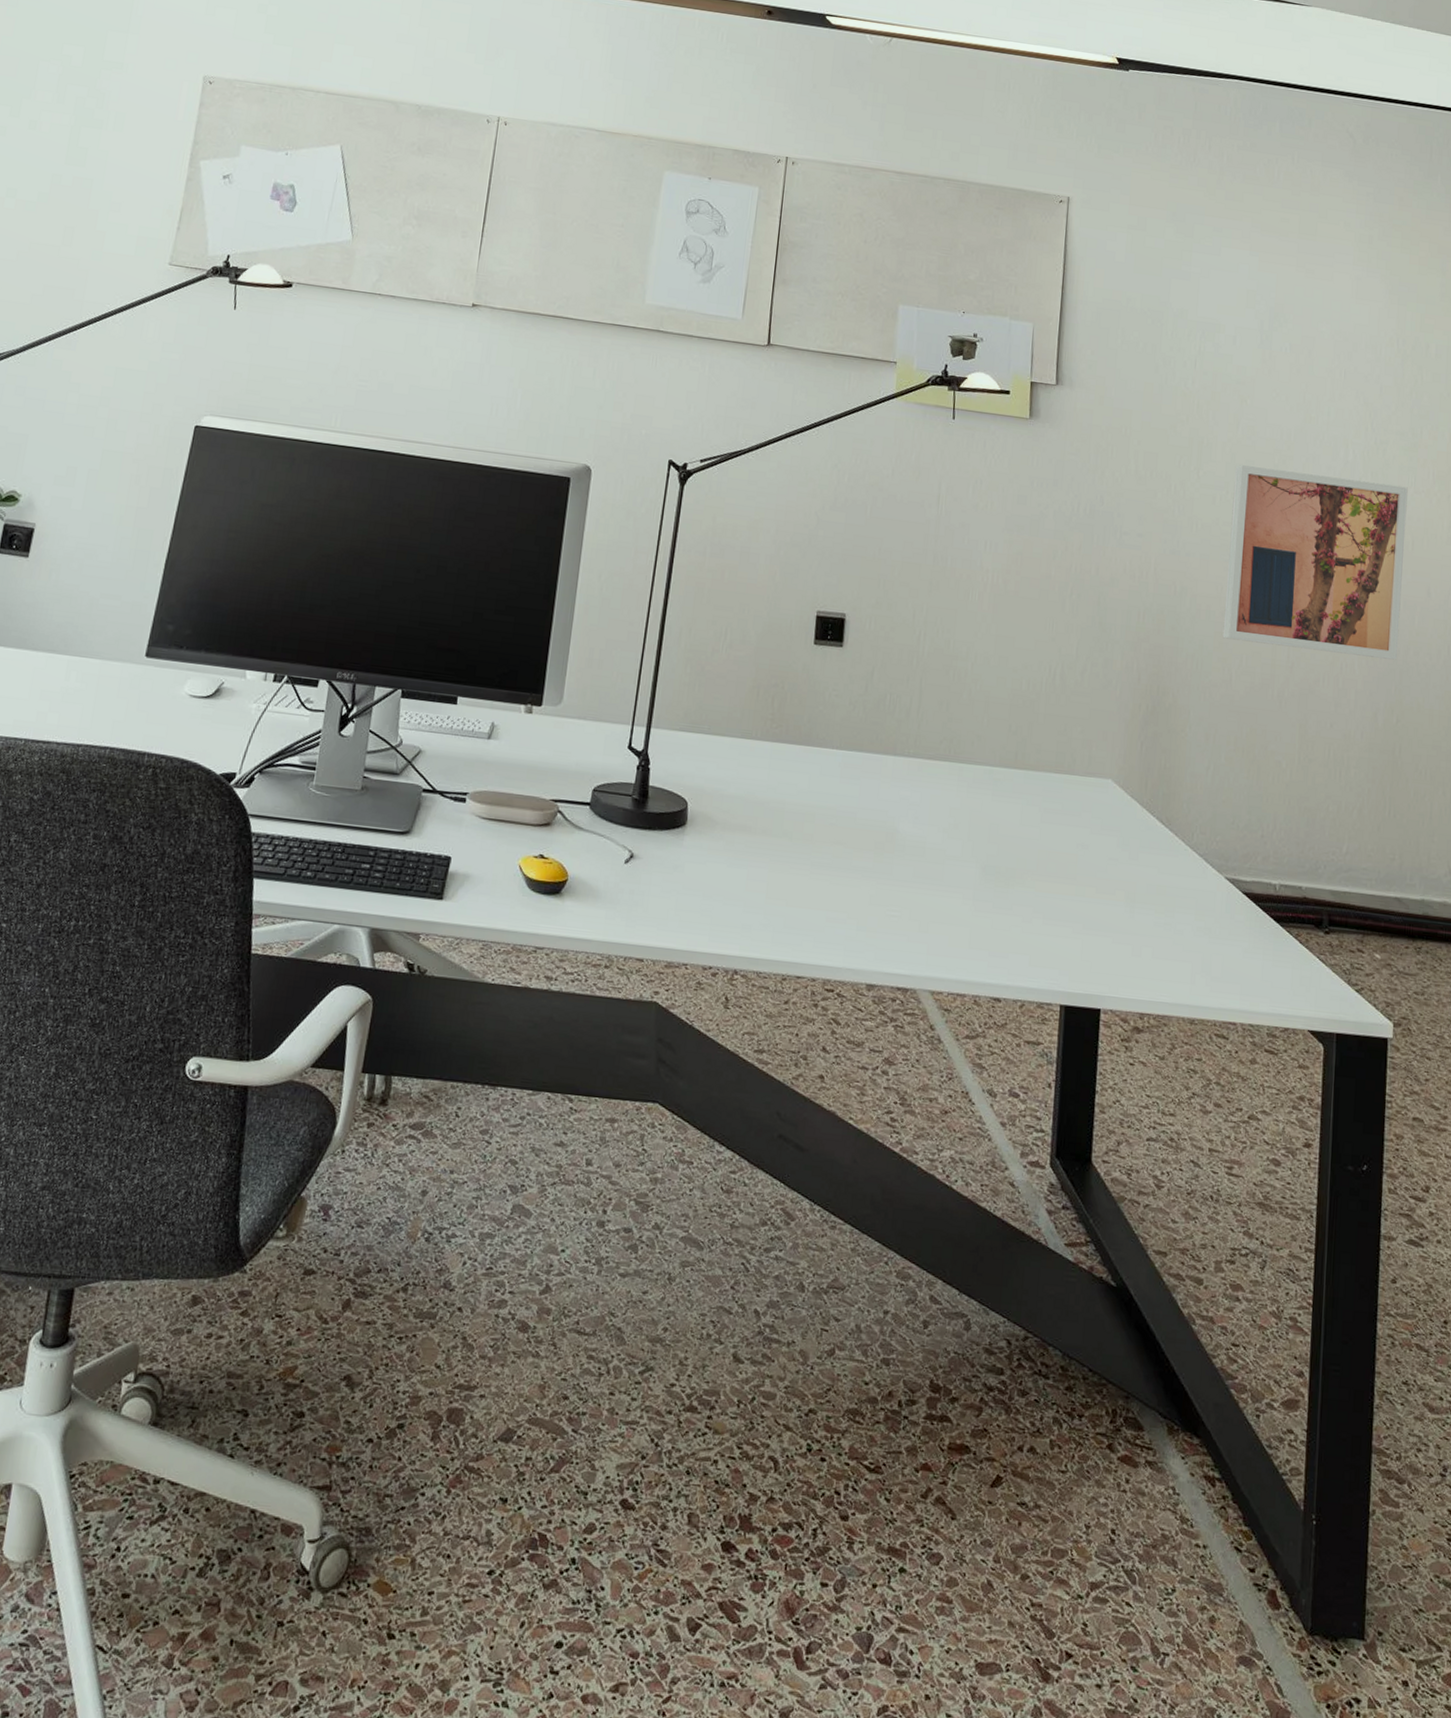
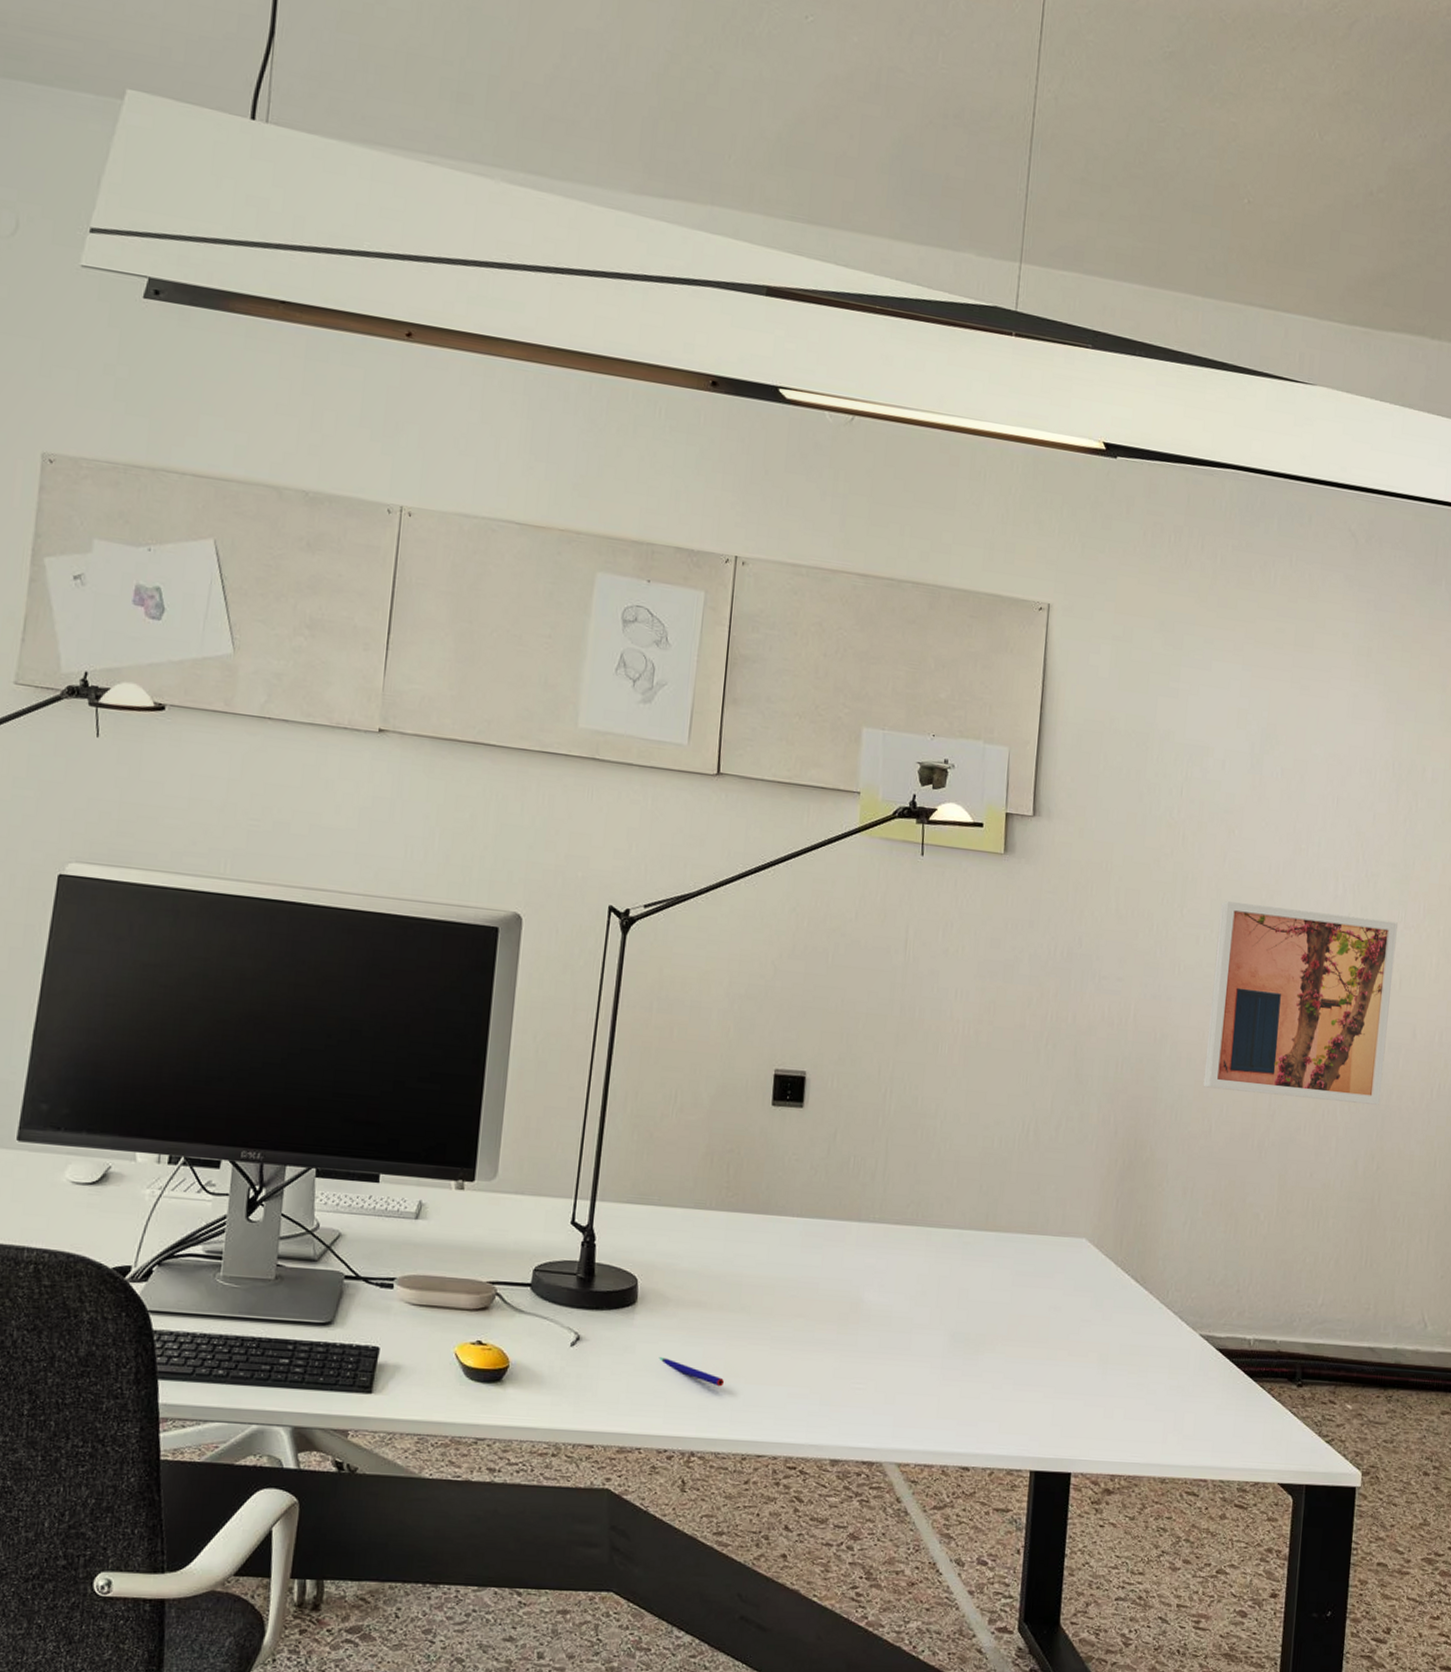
pen: none [706,877,766,908] -> present [659,1357,724,1387]

